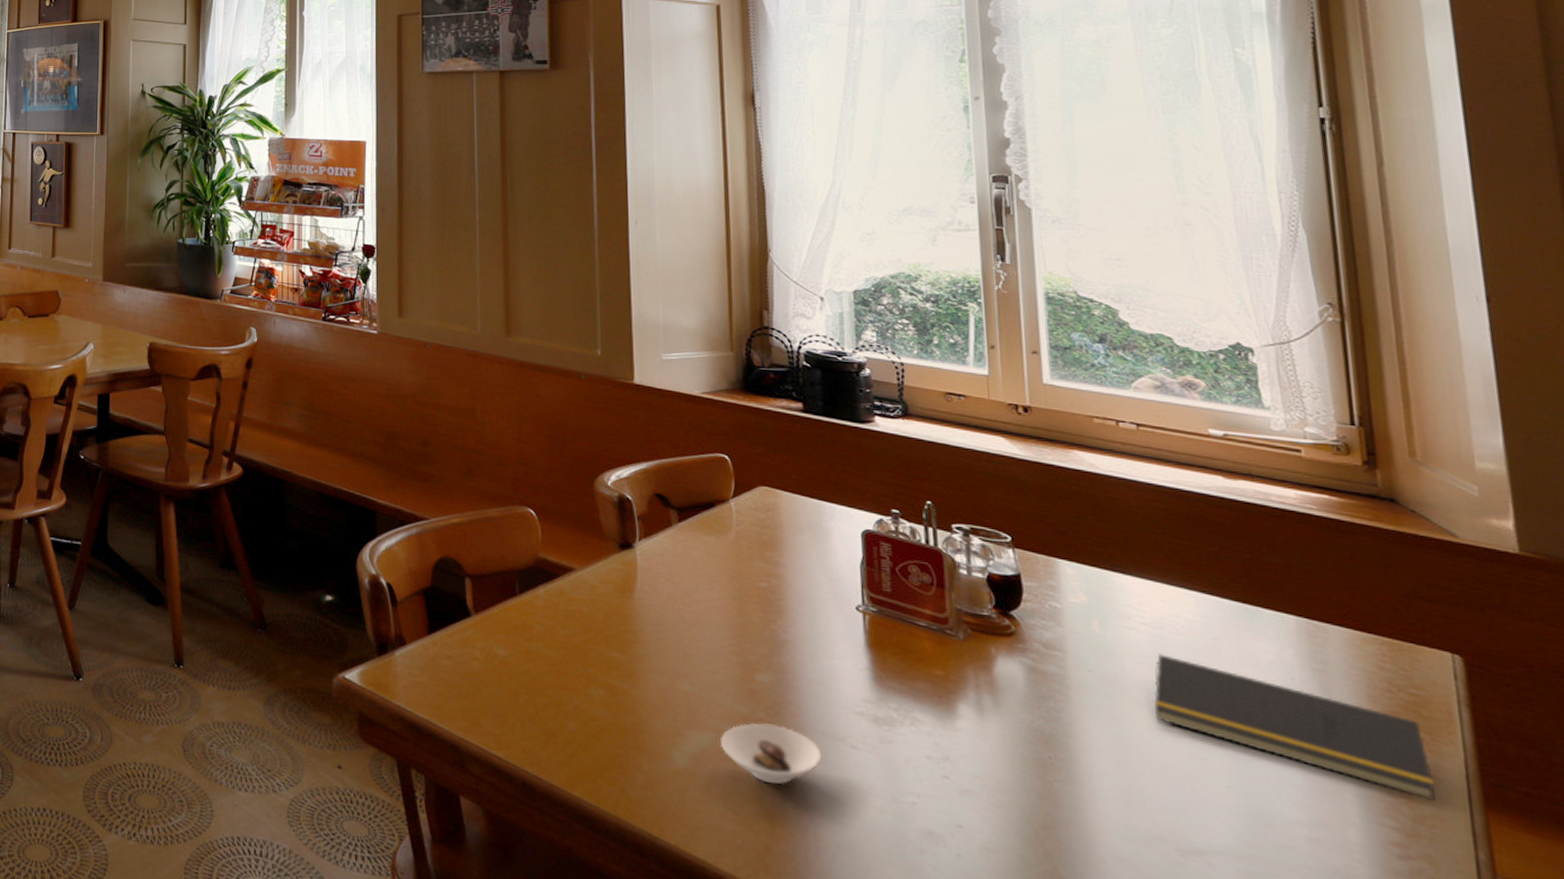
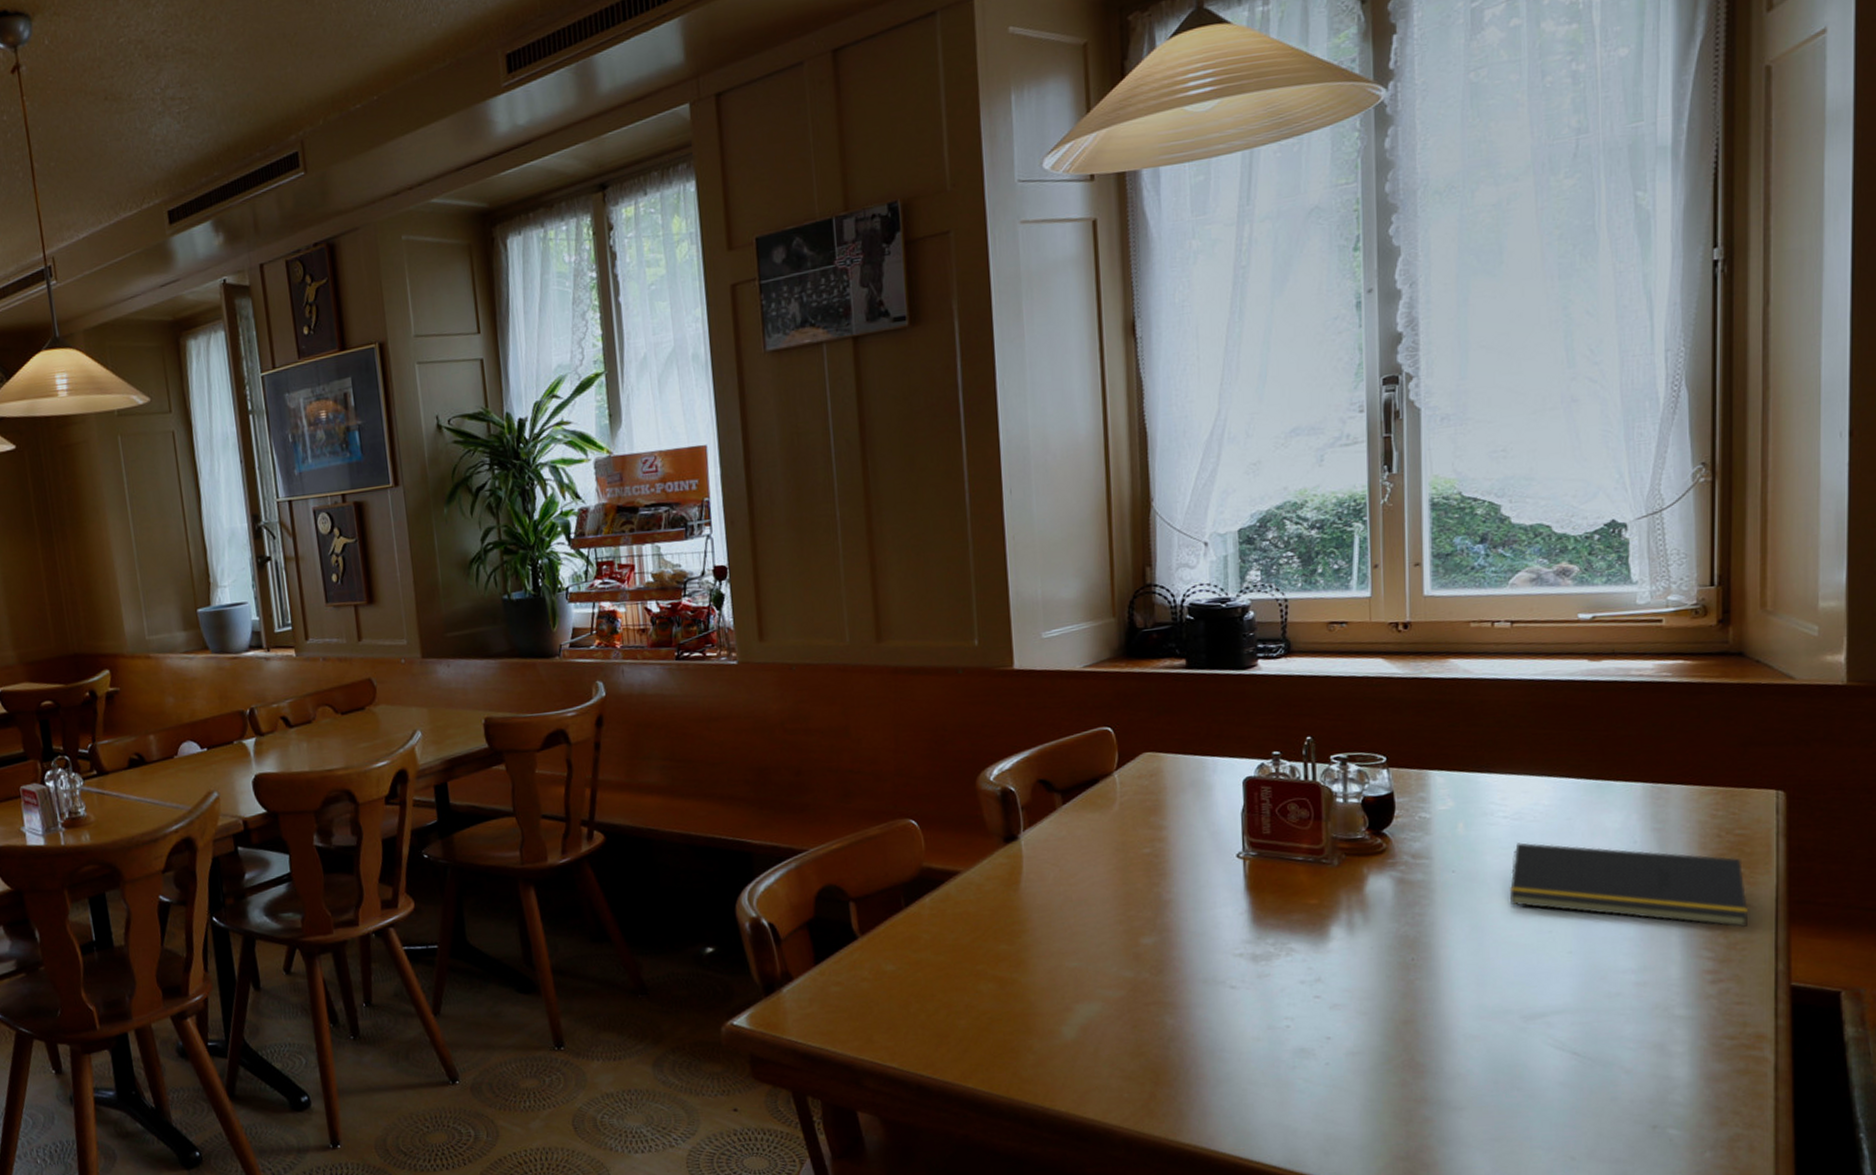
saucer: present [721,722,822,784] -> none [1107,981,1203,1037]

